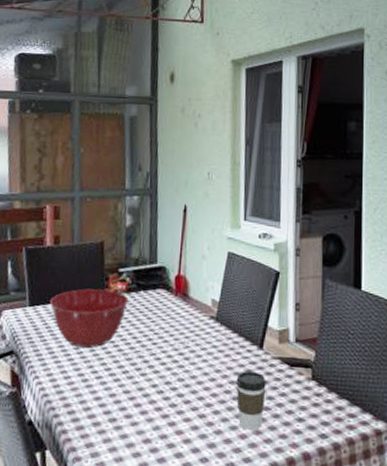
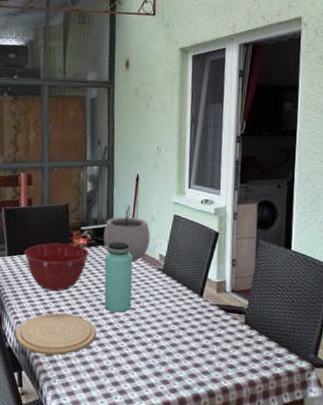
plate: none [38,375,138,429] -> present [16,313,96,355]
plant pot: none [145,241,201,310] -> present [103,204,150,263]
bottle: none [147,285,181,372] -> present [104,241,133,313]
coffee cup: present [236,370,266,430] -> none [179,314,205,364]

